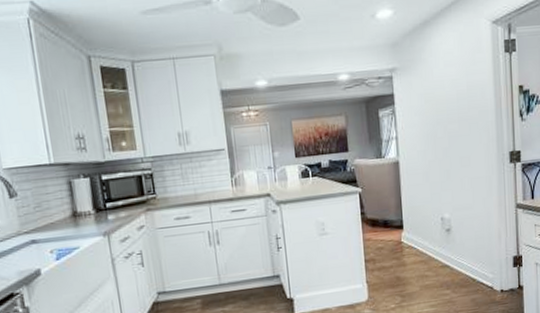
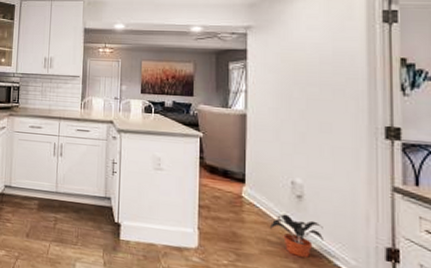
potted plant: none [427,248,468,283] -> present [270,214,323,257]

